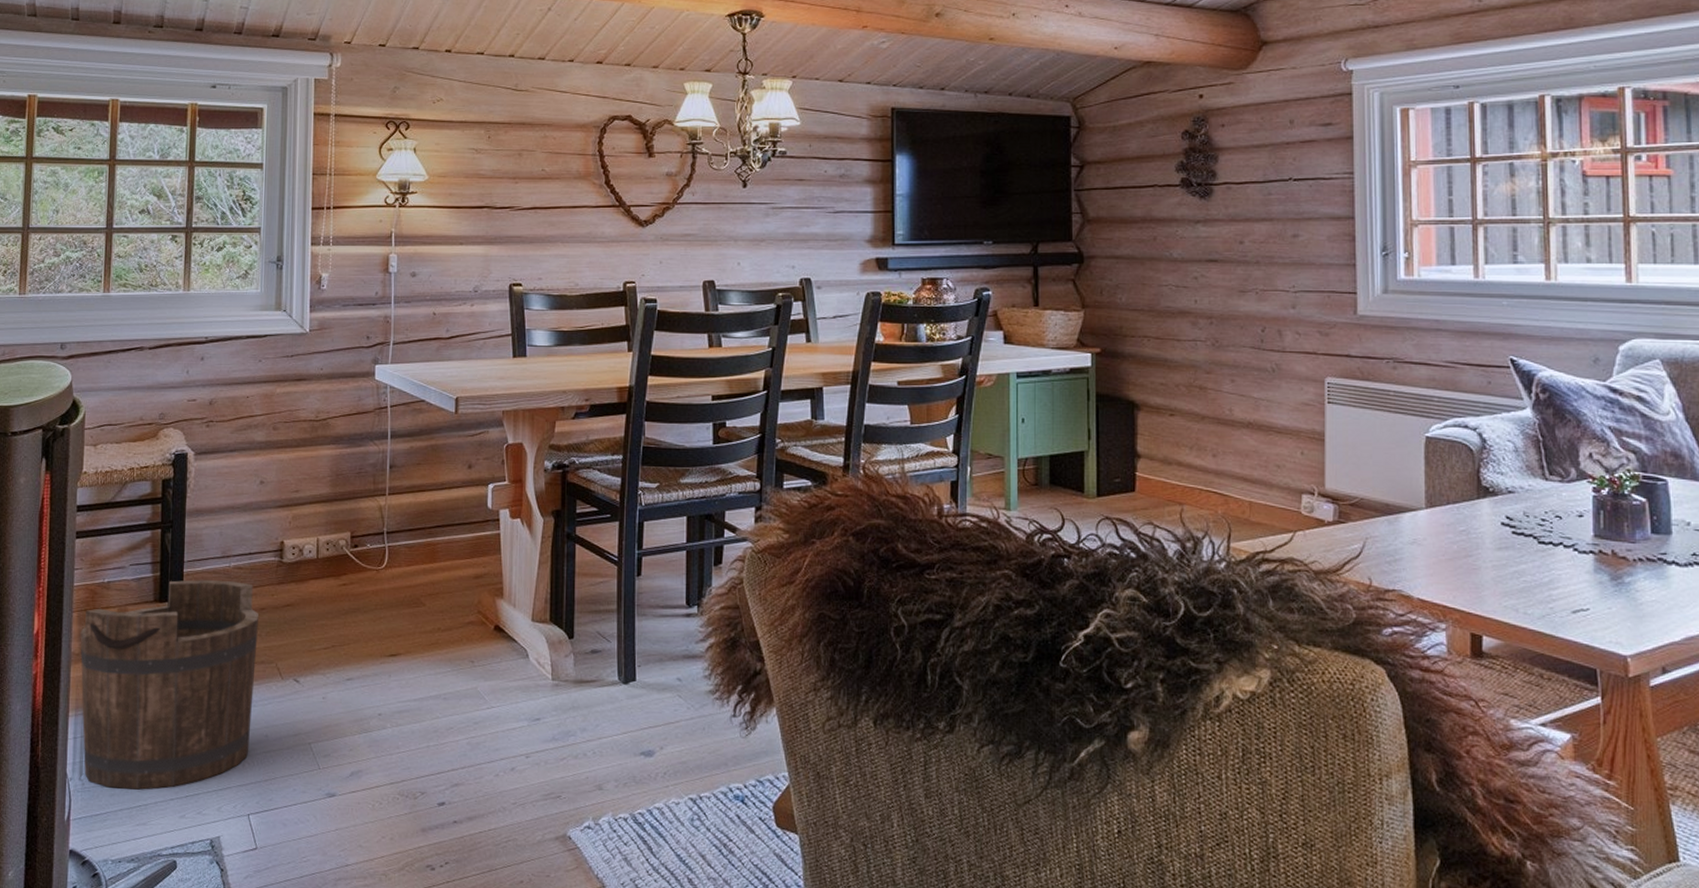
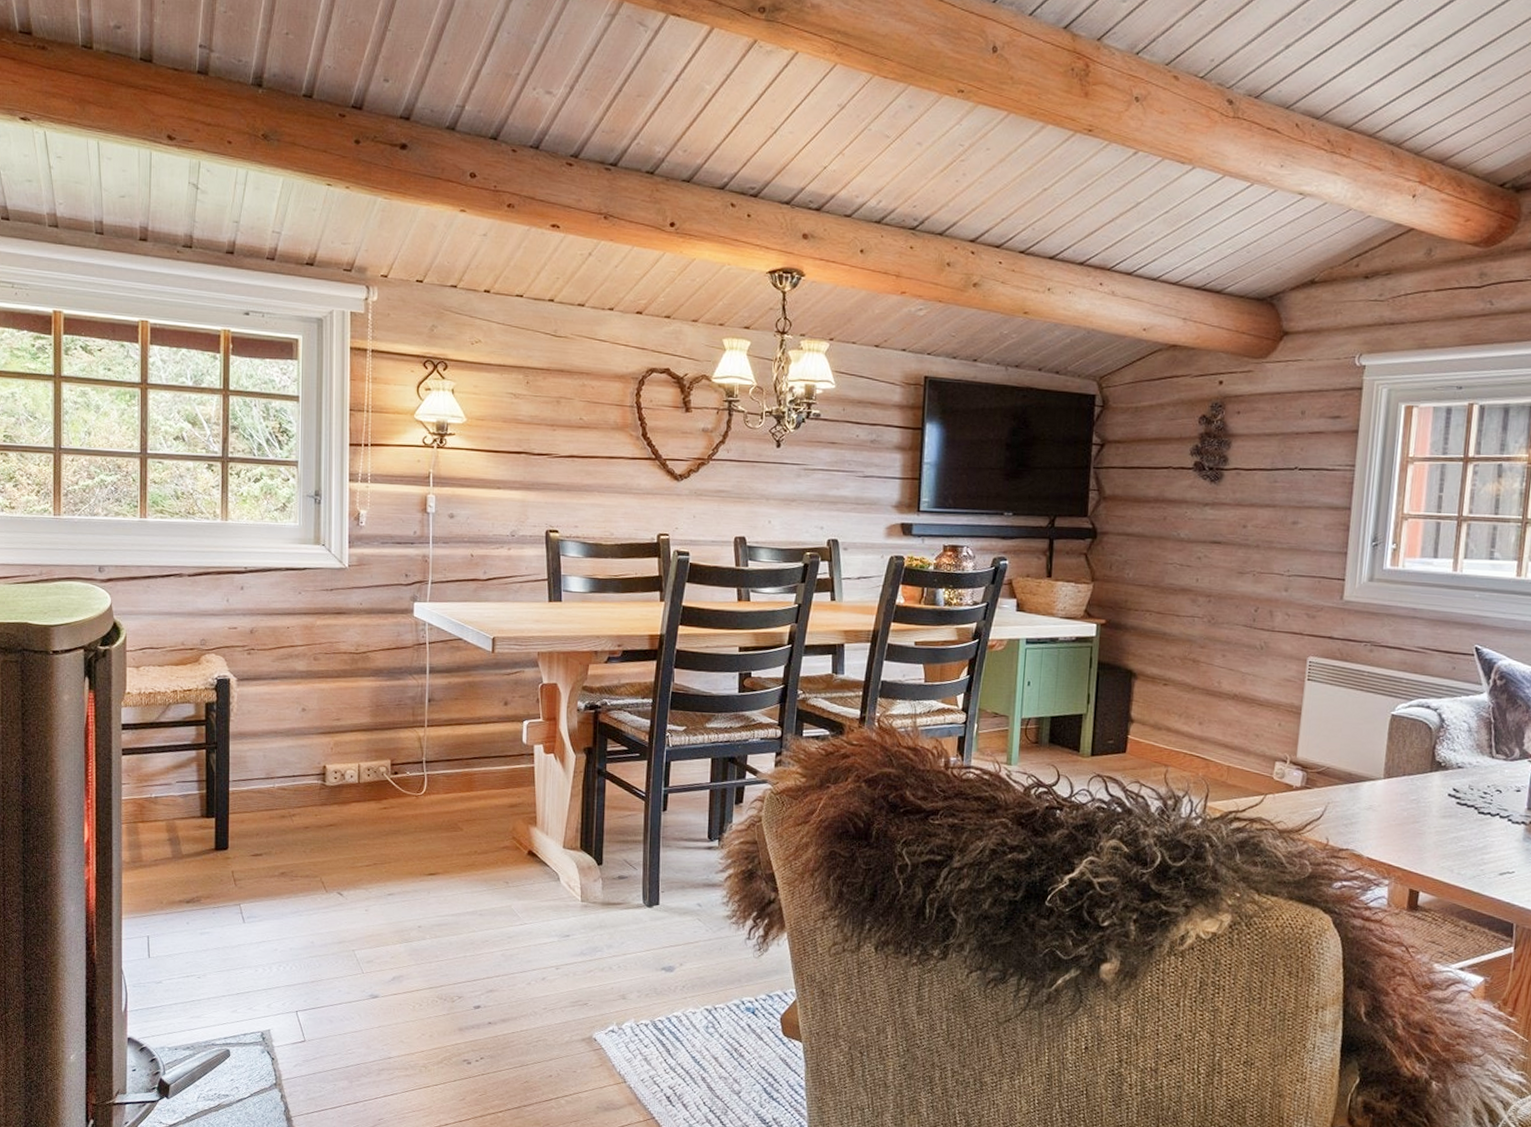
wooden bucket: present [80,580,260,790] -> none [130,798,304,987]

